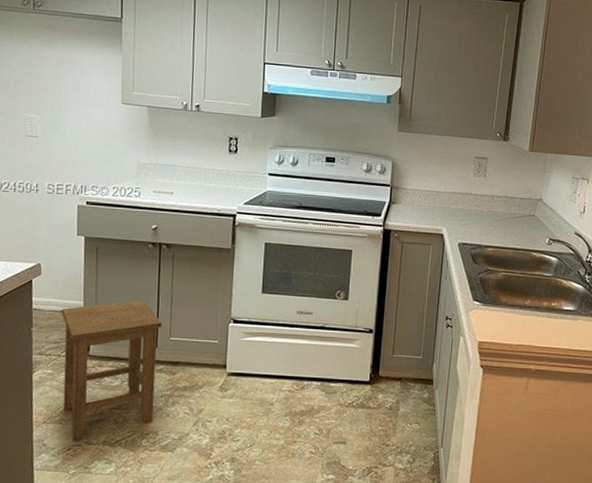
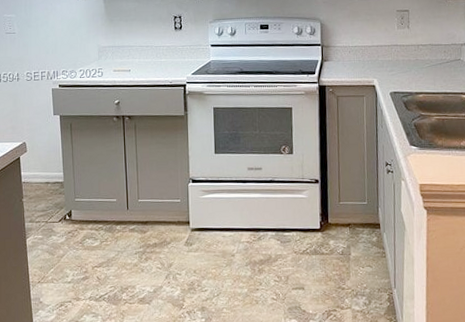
stool: present [62,299,162,440] -> none [46,167,131,297]

